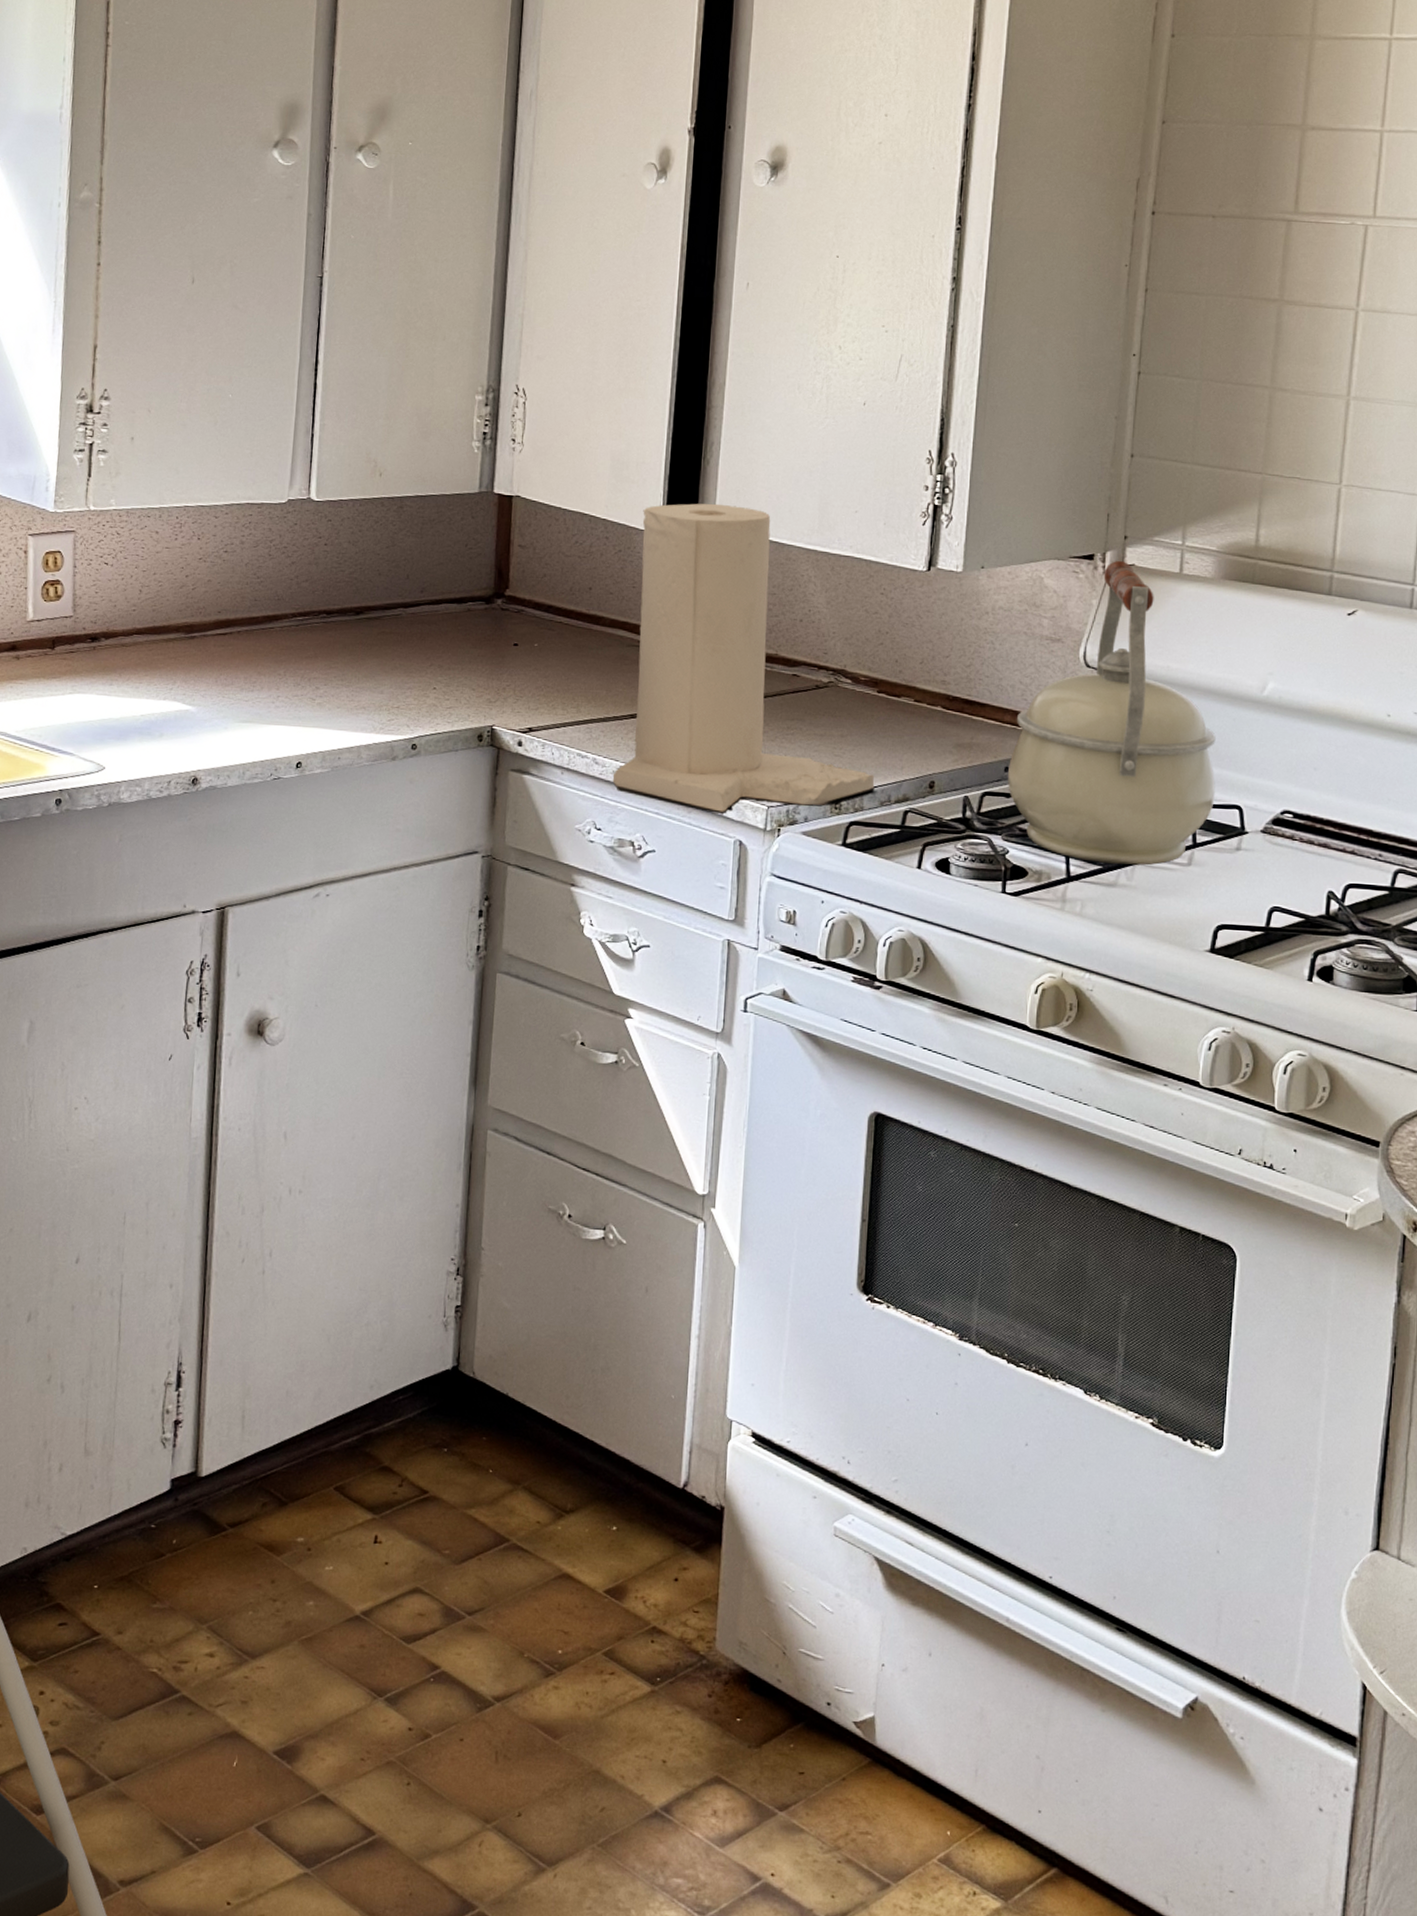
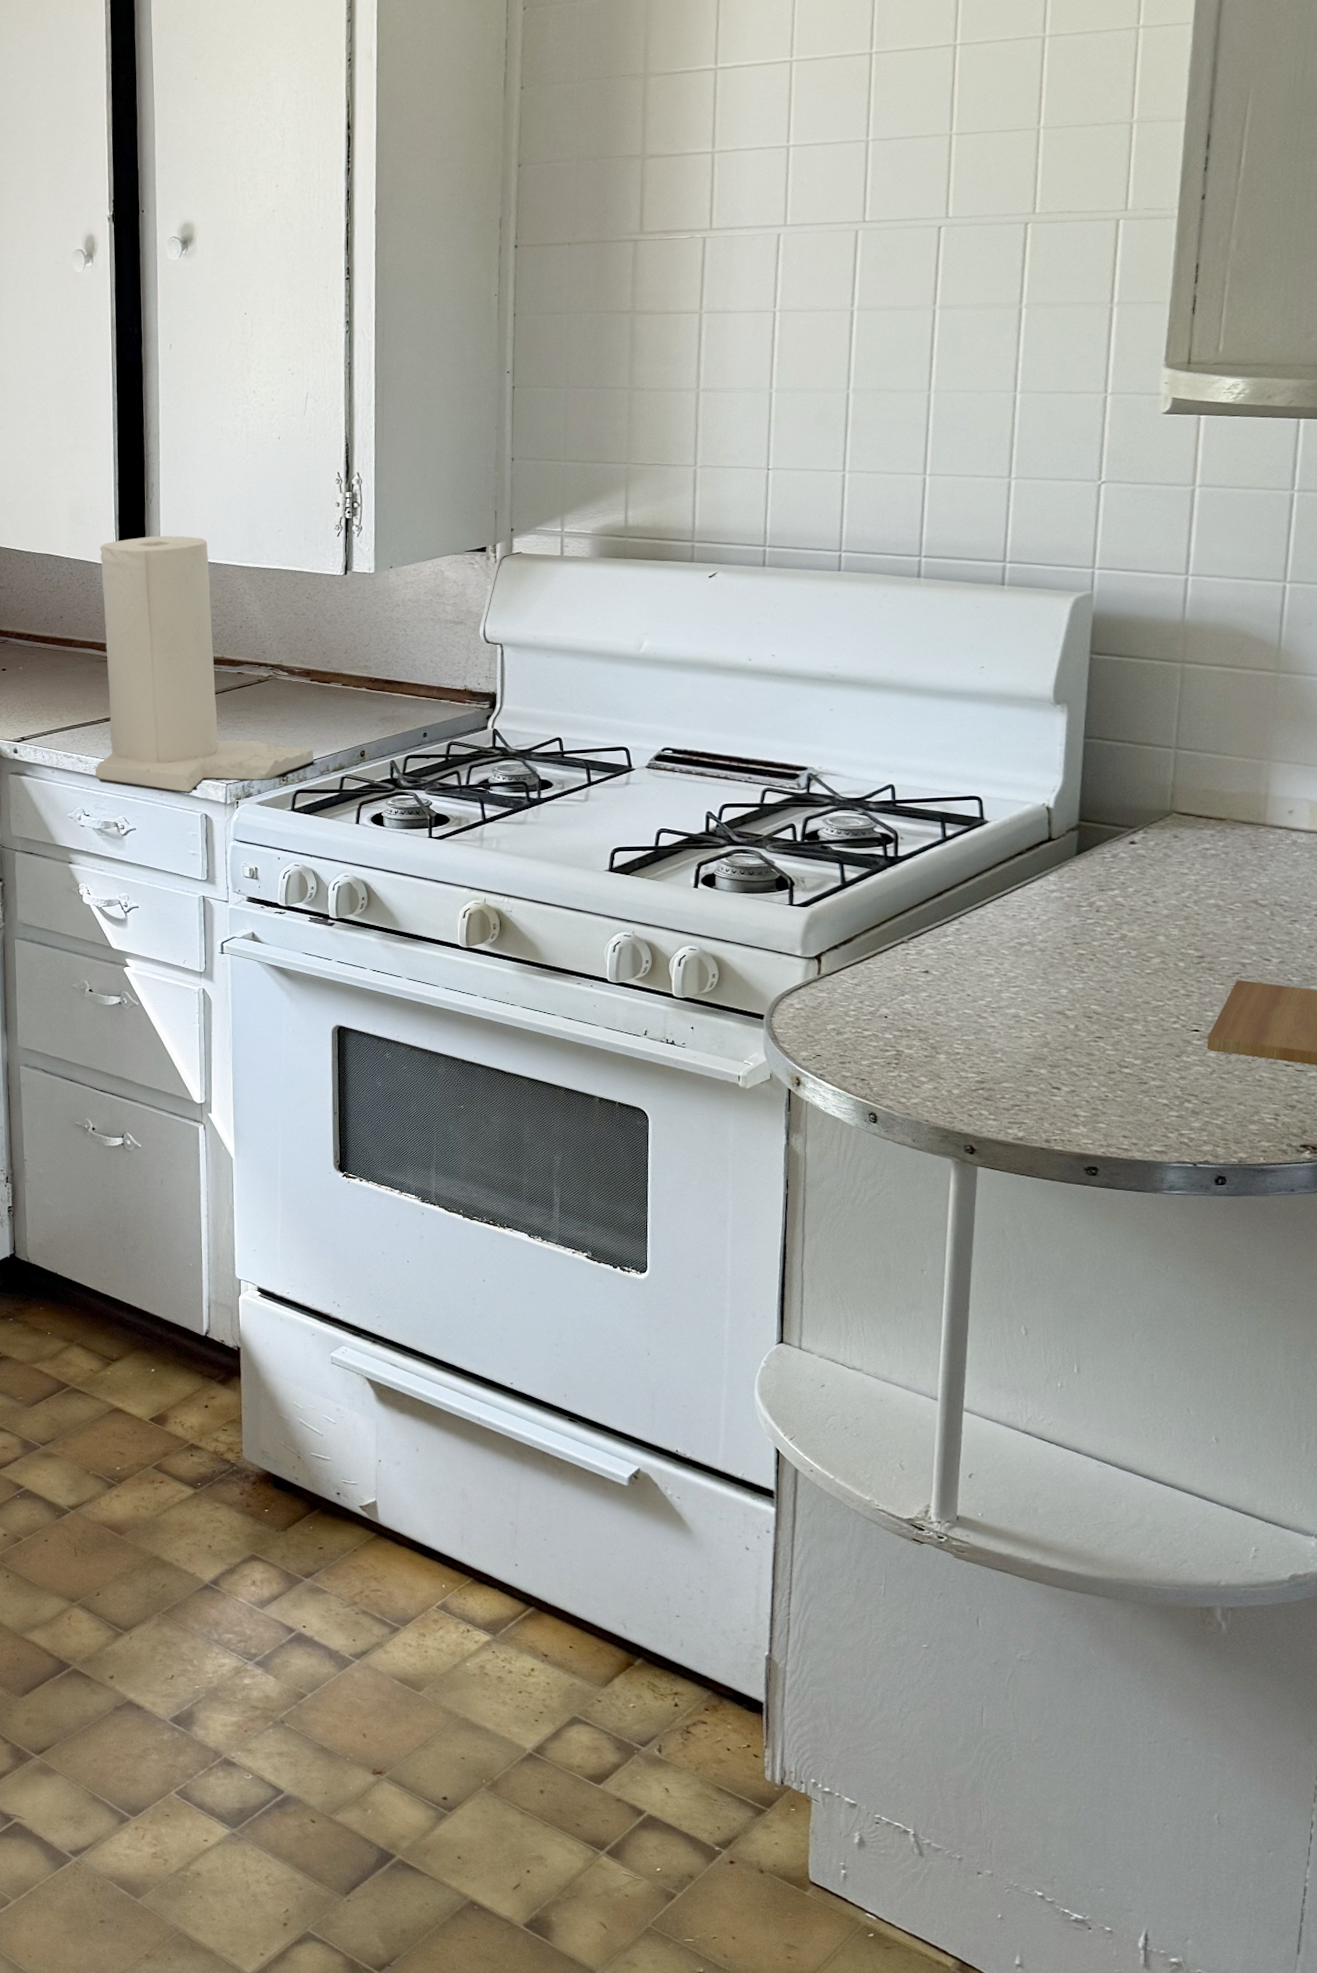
kettle: present [1007,560,1216,865] -> none [426,549,604,806]

